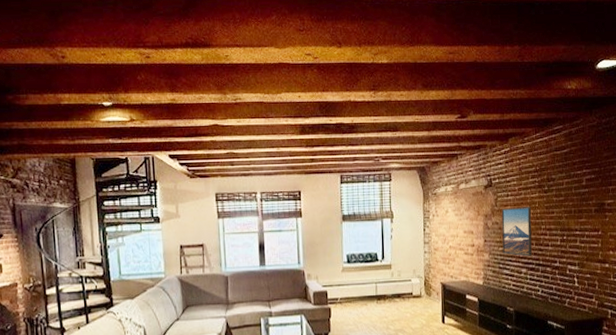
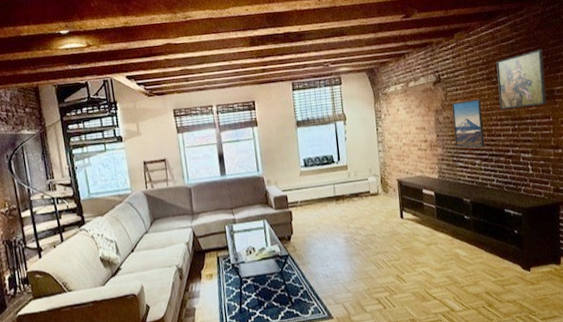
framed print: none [549,160,597,219] -> present [496,48,547,110]

